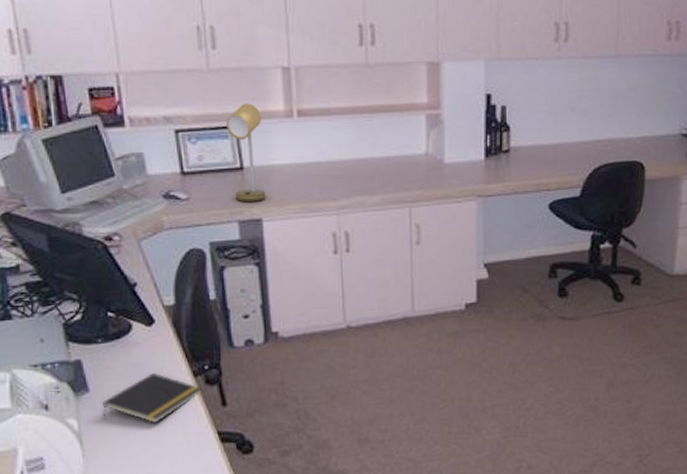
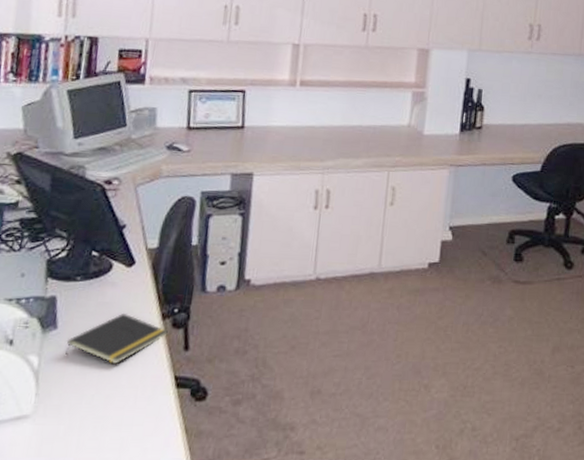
desk lamp: present [226,103,266,202] -> none [232,71,268,158]

